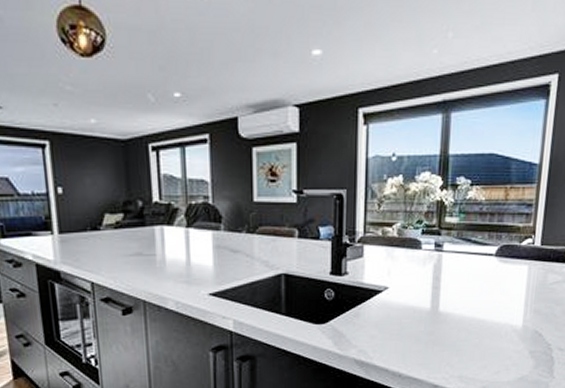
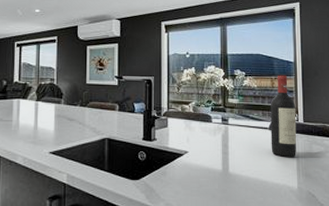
wine bottle: none [495,182,534,291] -> present [270,75,297,158]

